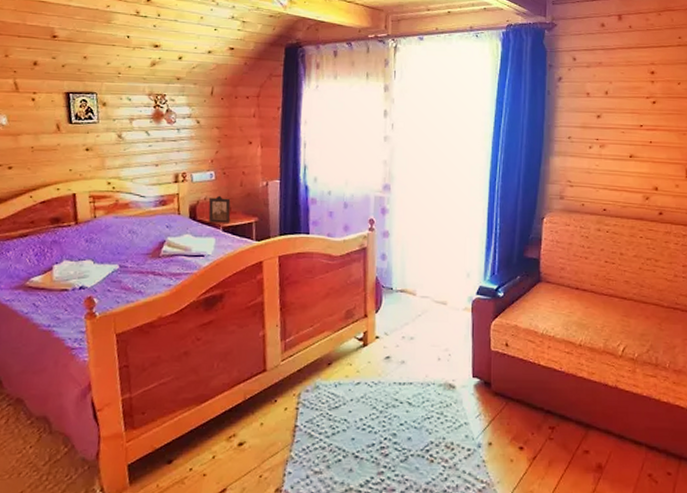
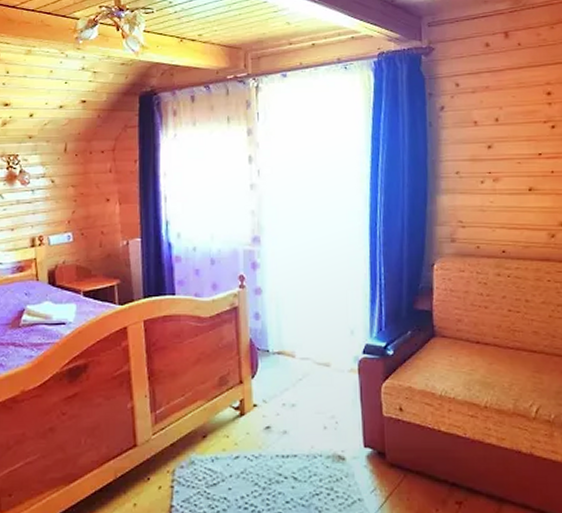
photo frame: present [208,195,231,223] -> none [67,258,91,287]

